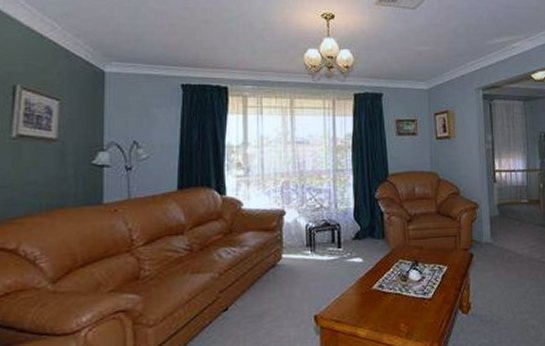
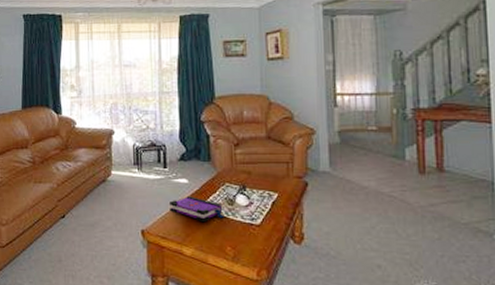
board game: none [344,275,398,302] -> present [170,196,225,223]

